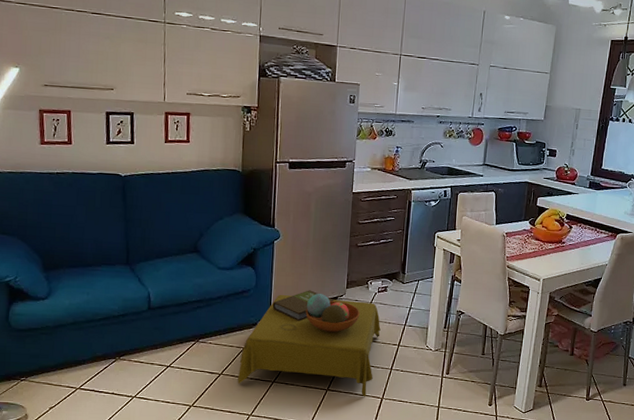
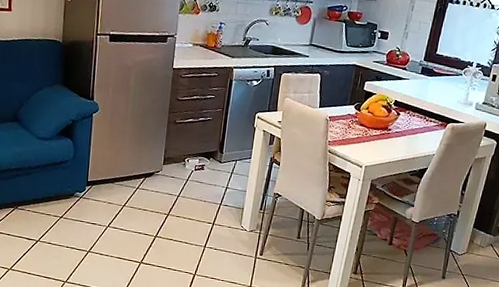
side table: present [237,290,381,397] -> none [53,164,196,272]

